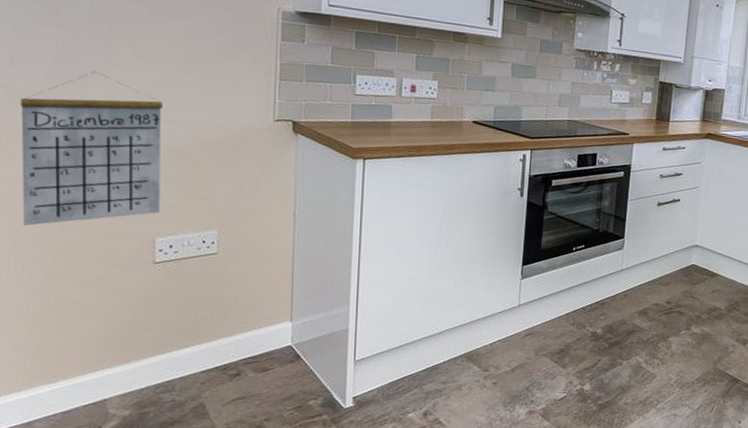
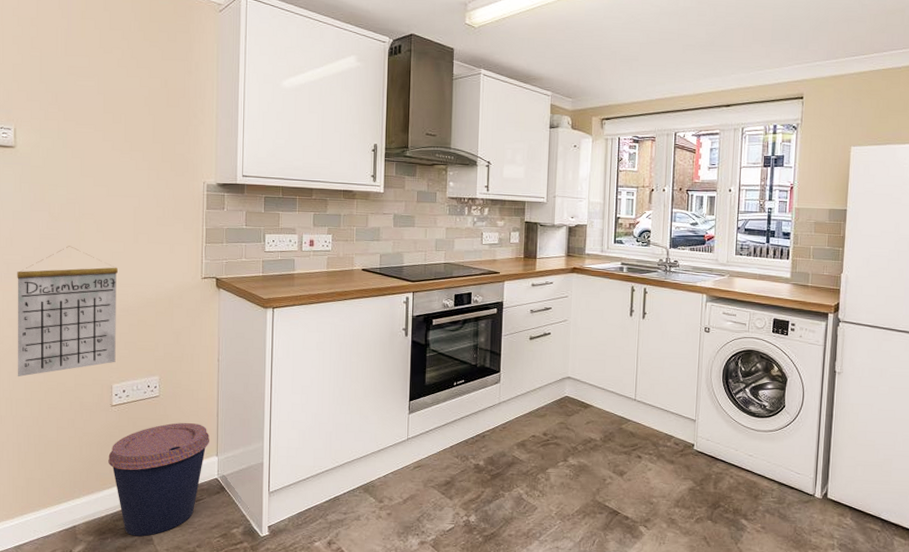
coffee cup: none [150,284,282,410] -> present [108,423,209,537]

